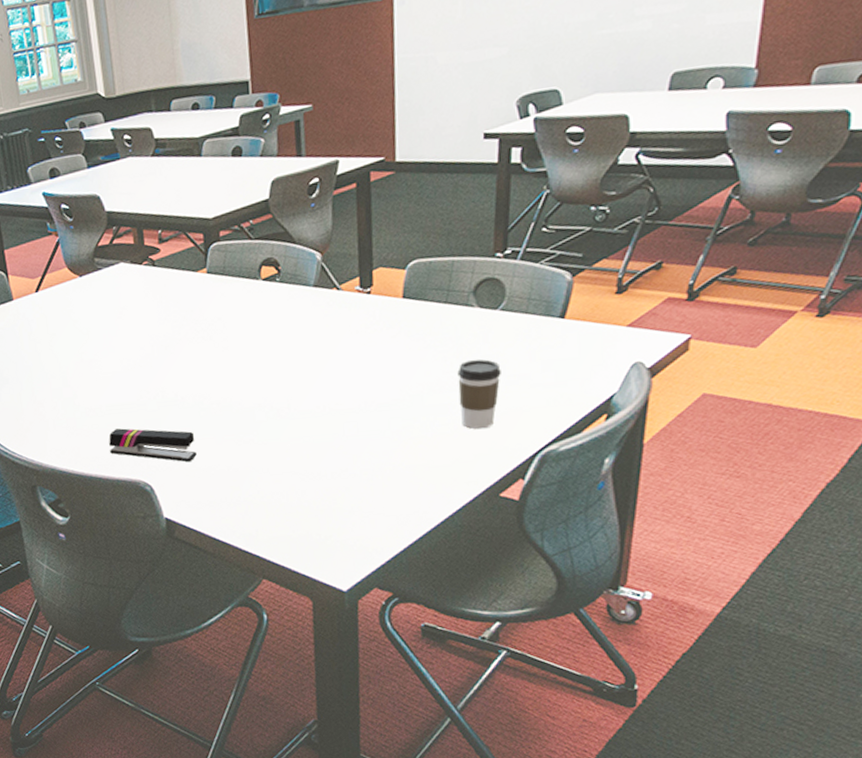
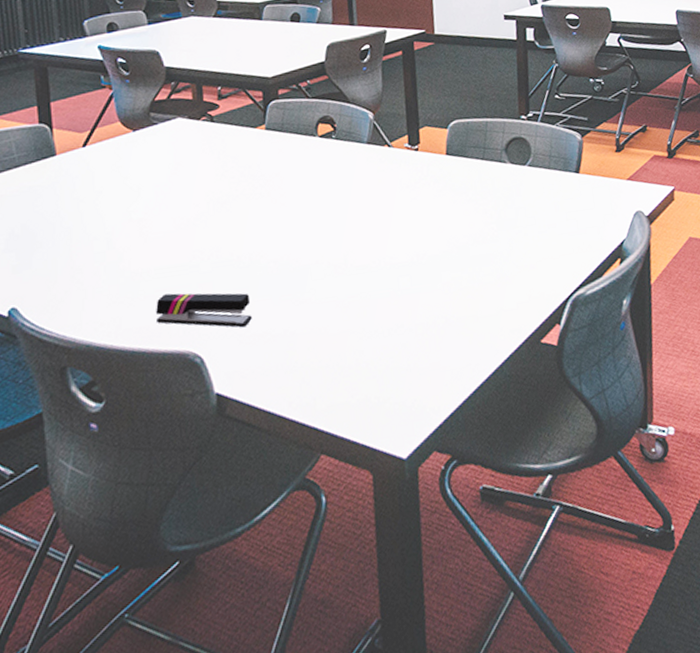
coffee cup: present [457,359,501,430] -> none [497,210,533,278]

